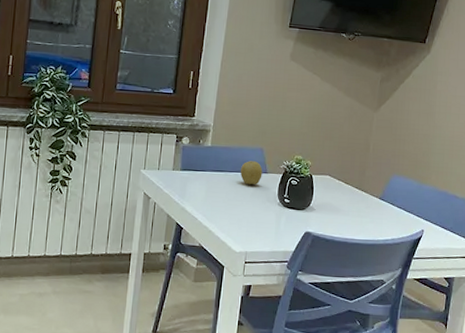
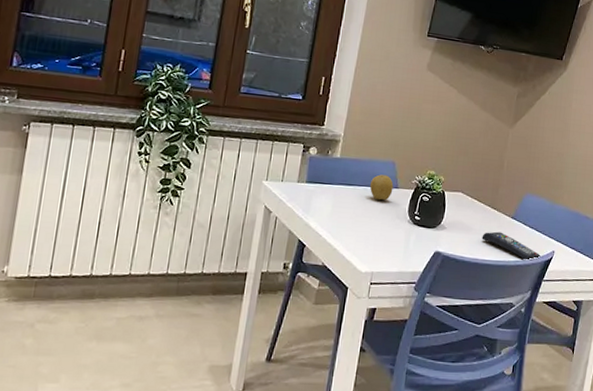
remote control: none [350,212,410,239] -> present [481,231,541,261]

